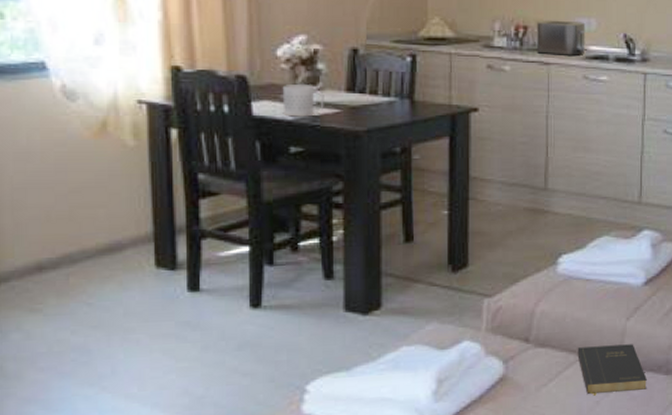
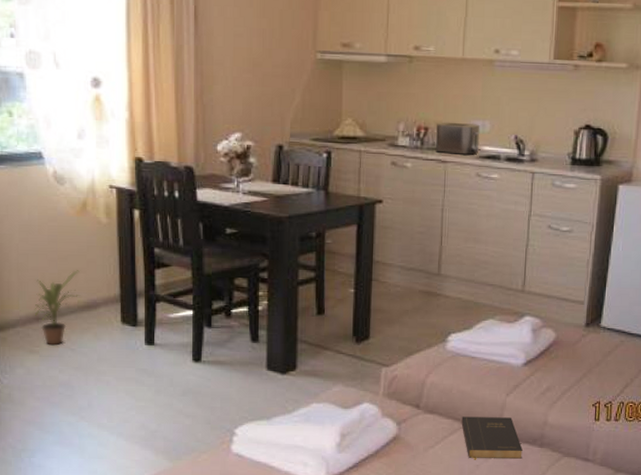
potted plant: none [35,205,100,301] -> present [34,270,81,346]
mug: present [282,85,324,117] -> none [221,175,255,203]

